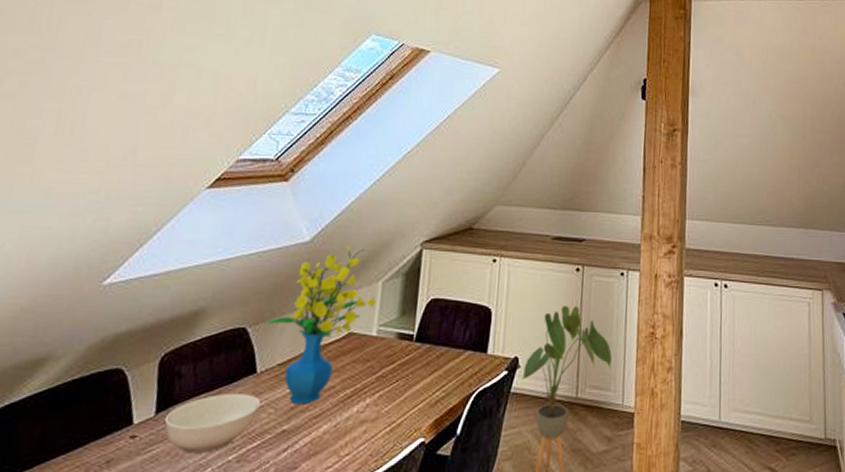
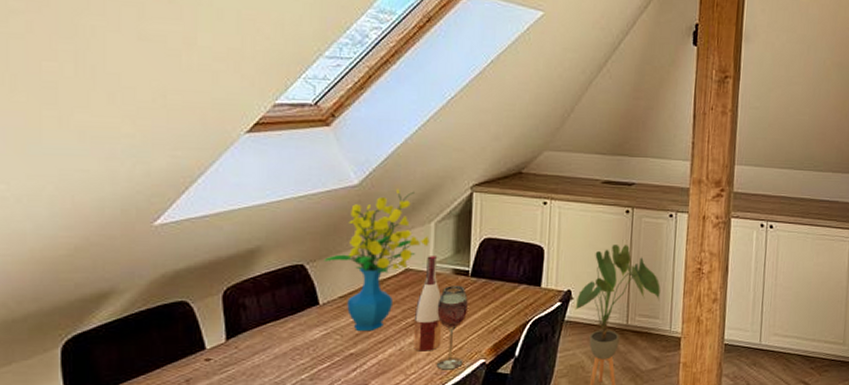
bowl: present [164,394,261,453] -> none [235,323,327,373]
wine bottle: none [350,318,383,428] -> present [414,256,443,352]
wineglass: none [372,352,412,451] -> present [436,286,469,370]

